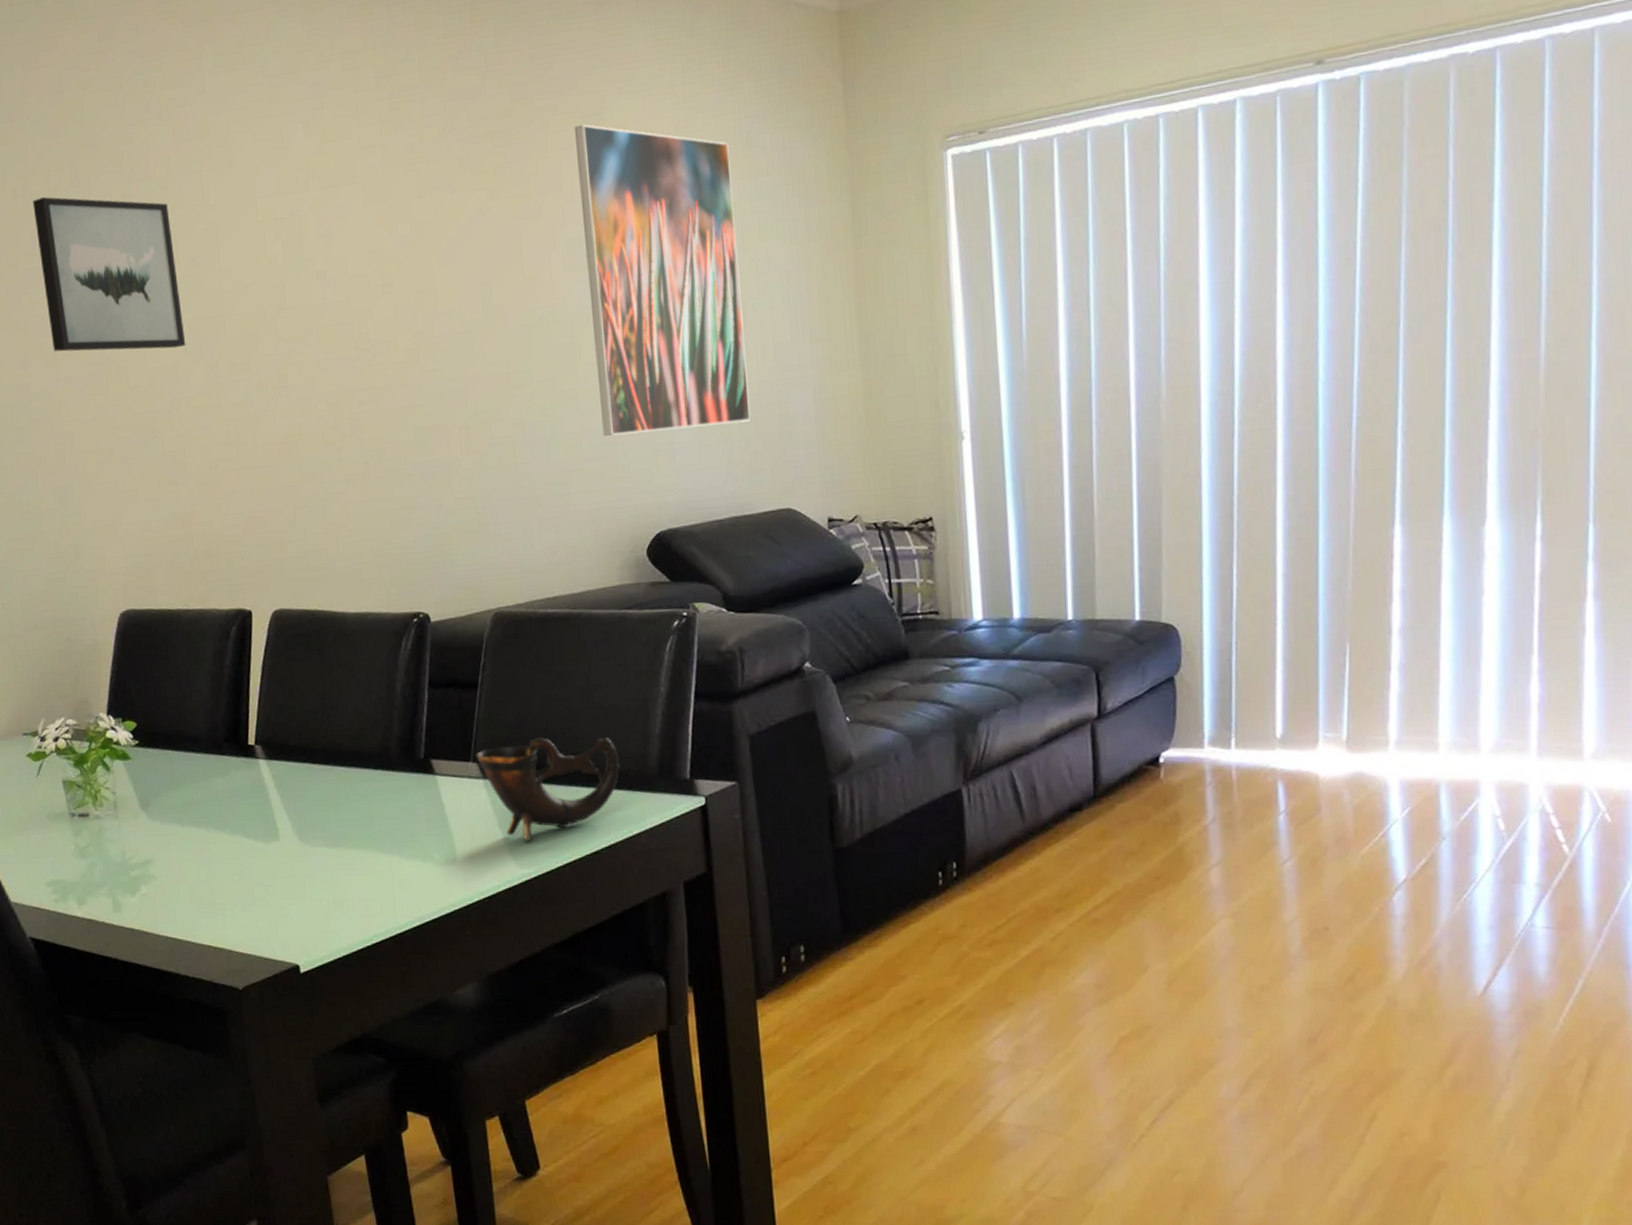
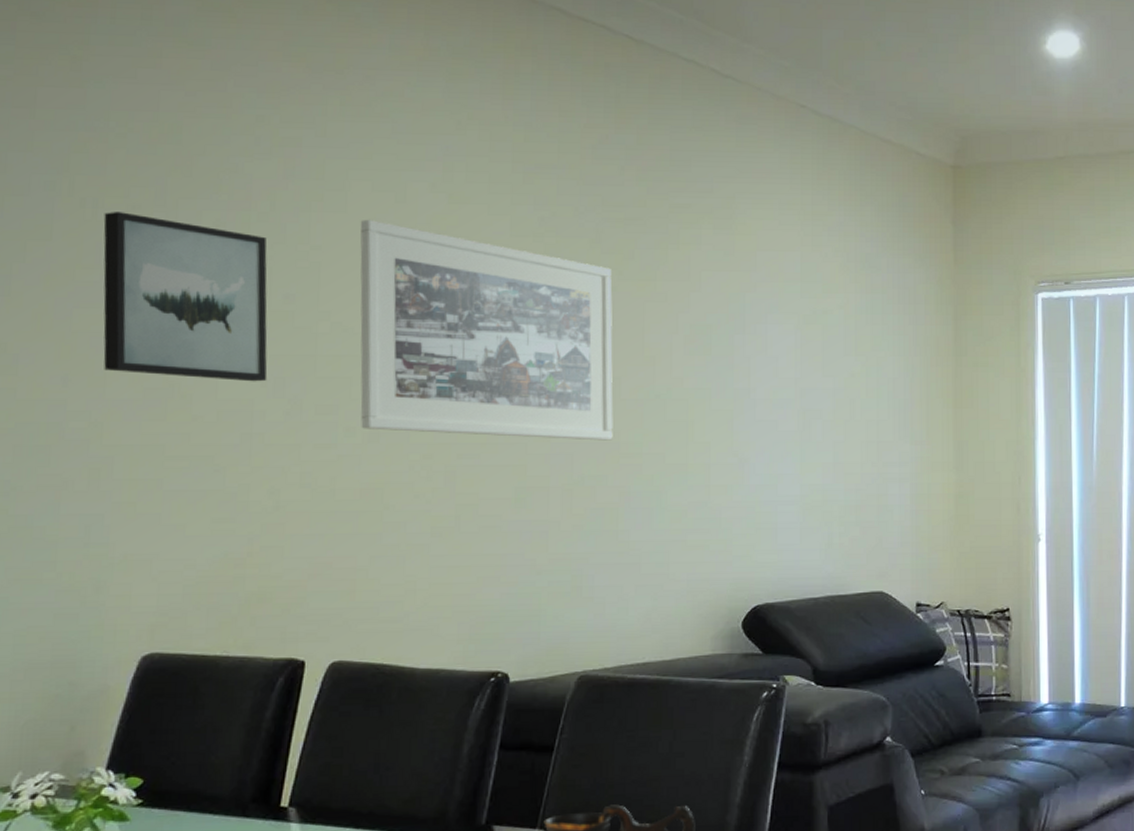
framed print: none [247,171,502,384] -> present [360,219,613,441]
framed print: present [574,124,752,436] -> none [706,225,852,511]

